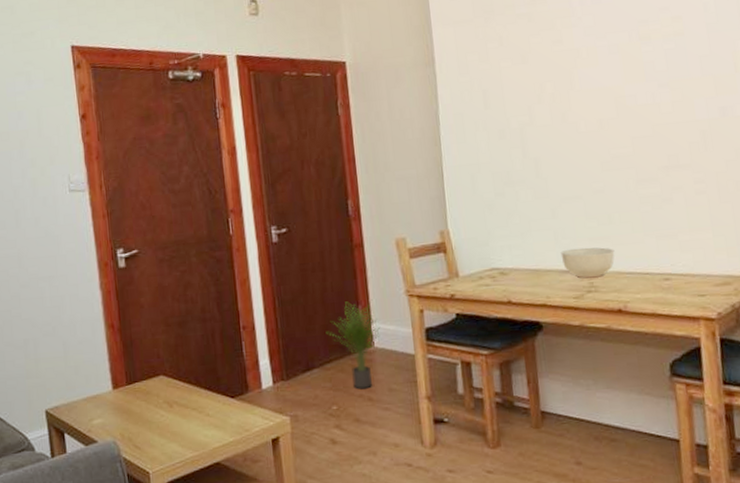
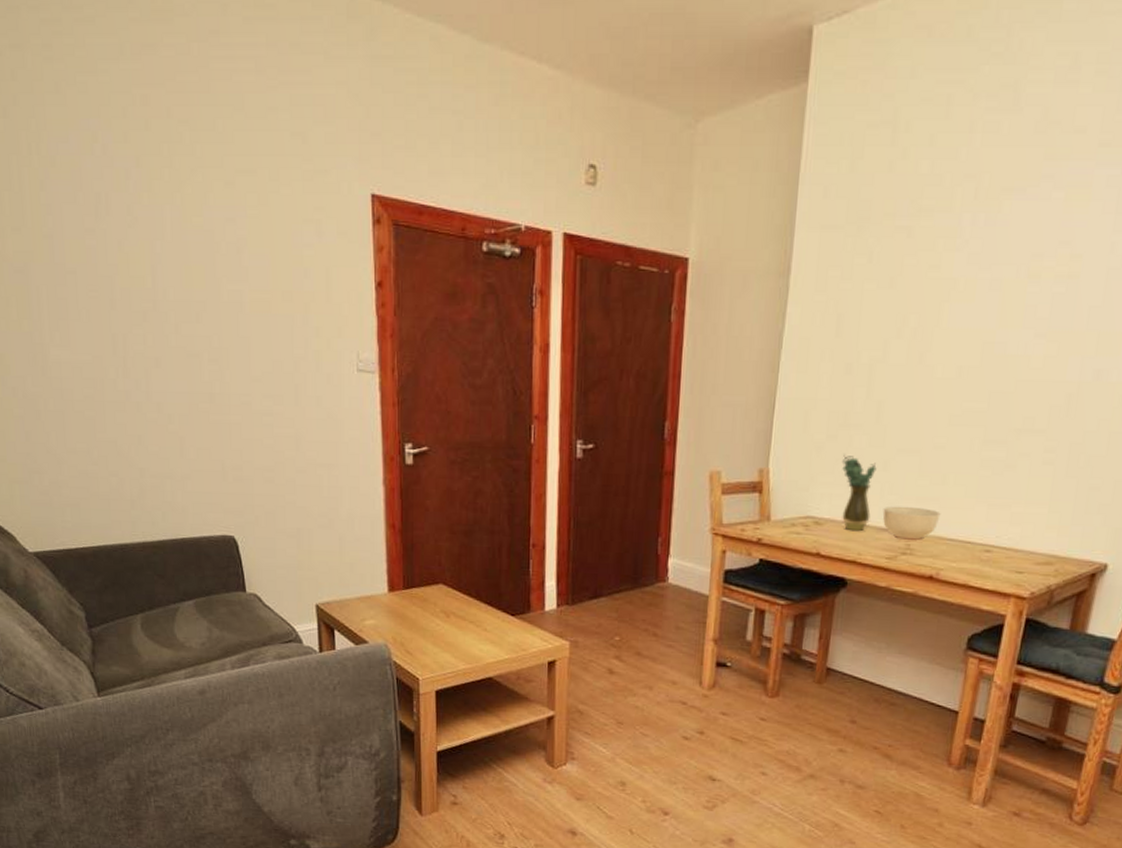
potted plant: present [326,299,381,389] -> none [619,531,678,624]
vase: none [513,208,551,277] -> present [841,454,877,532]

